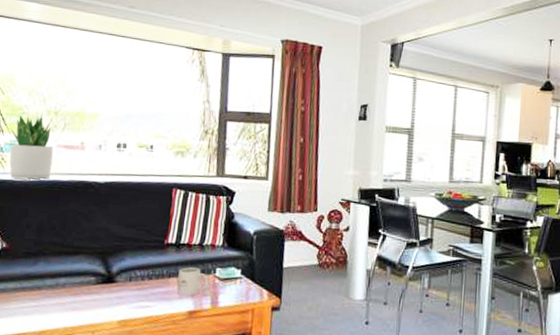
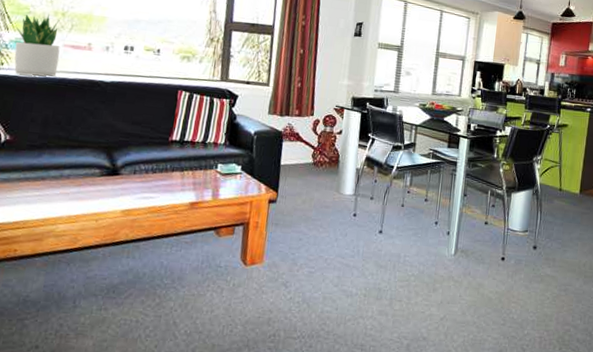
mug: present [176,267,208,296] -> none [179,162,210,189]

